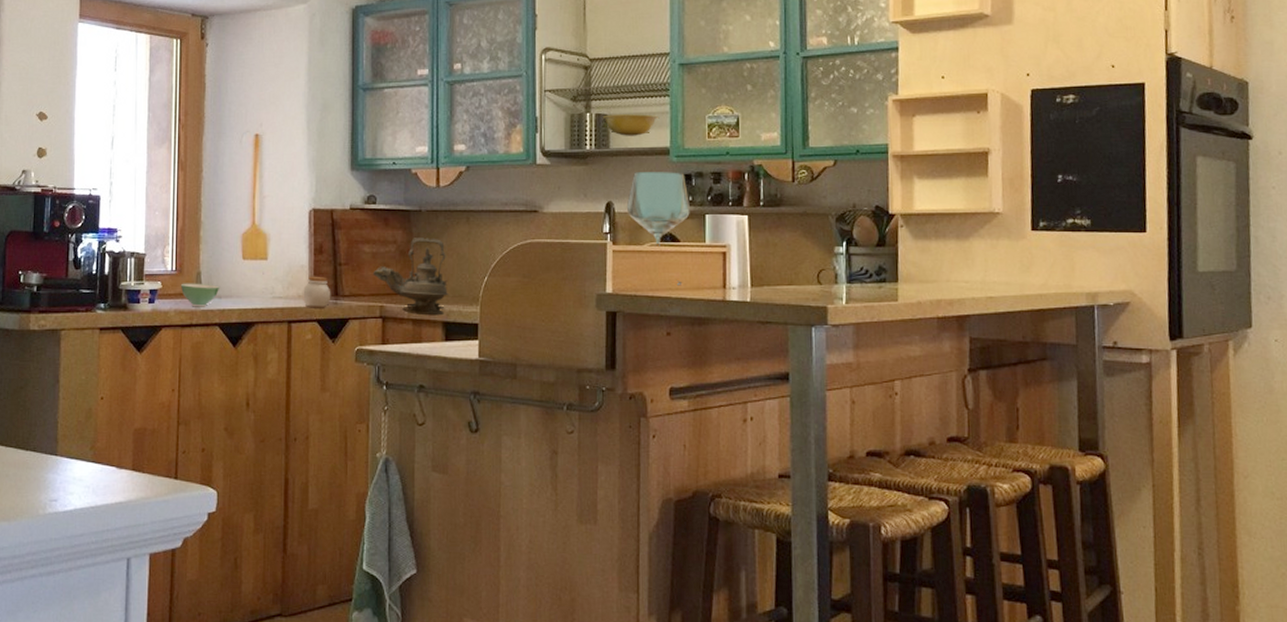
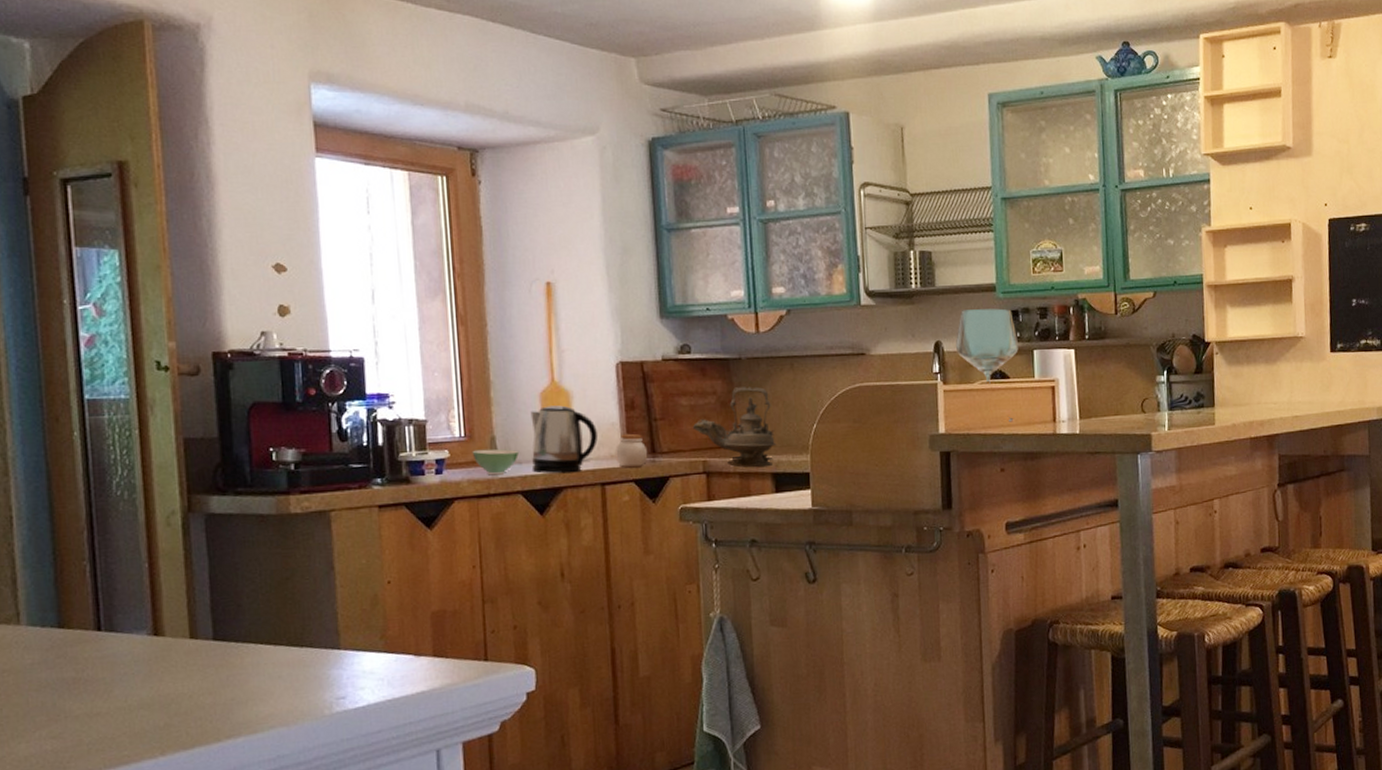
kettle: none [229,246,288,310] -> present [530,405,598,474]
ceramic bowl: present [602,114,658,136] -> none [926,250,983,274]

